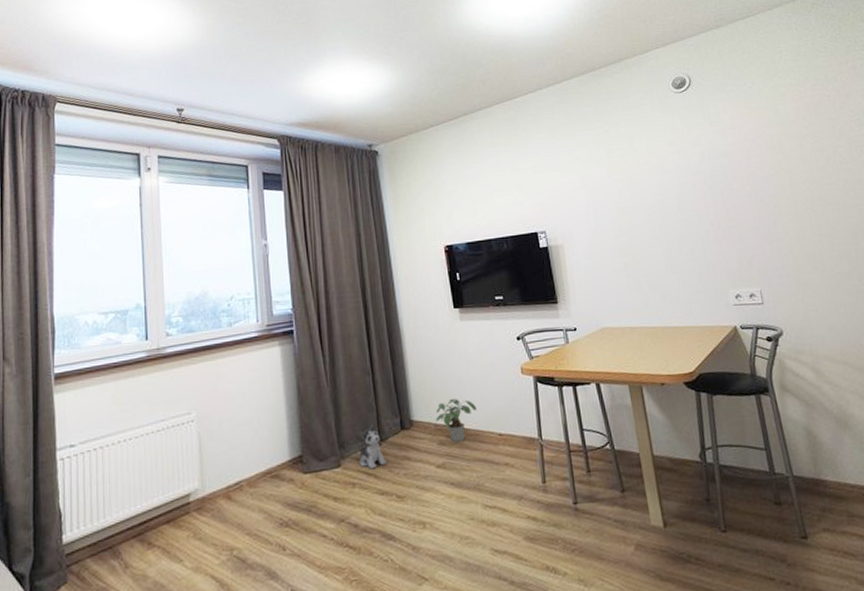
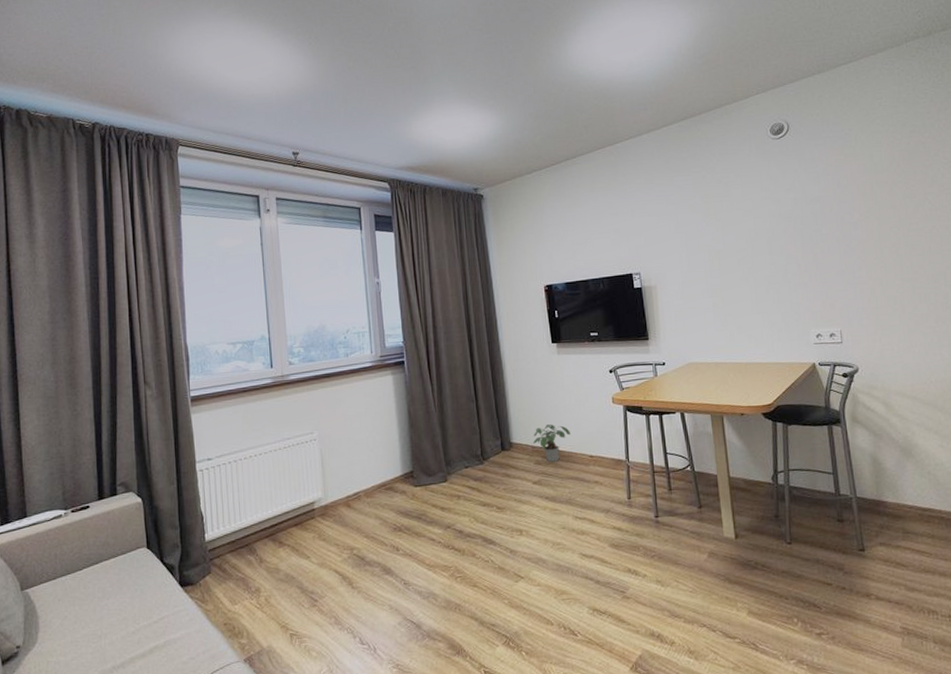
plush toy: present [359,422,387,469] -> none [464,444,489,484]

